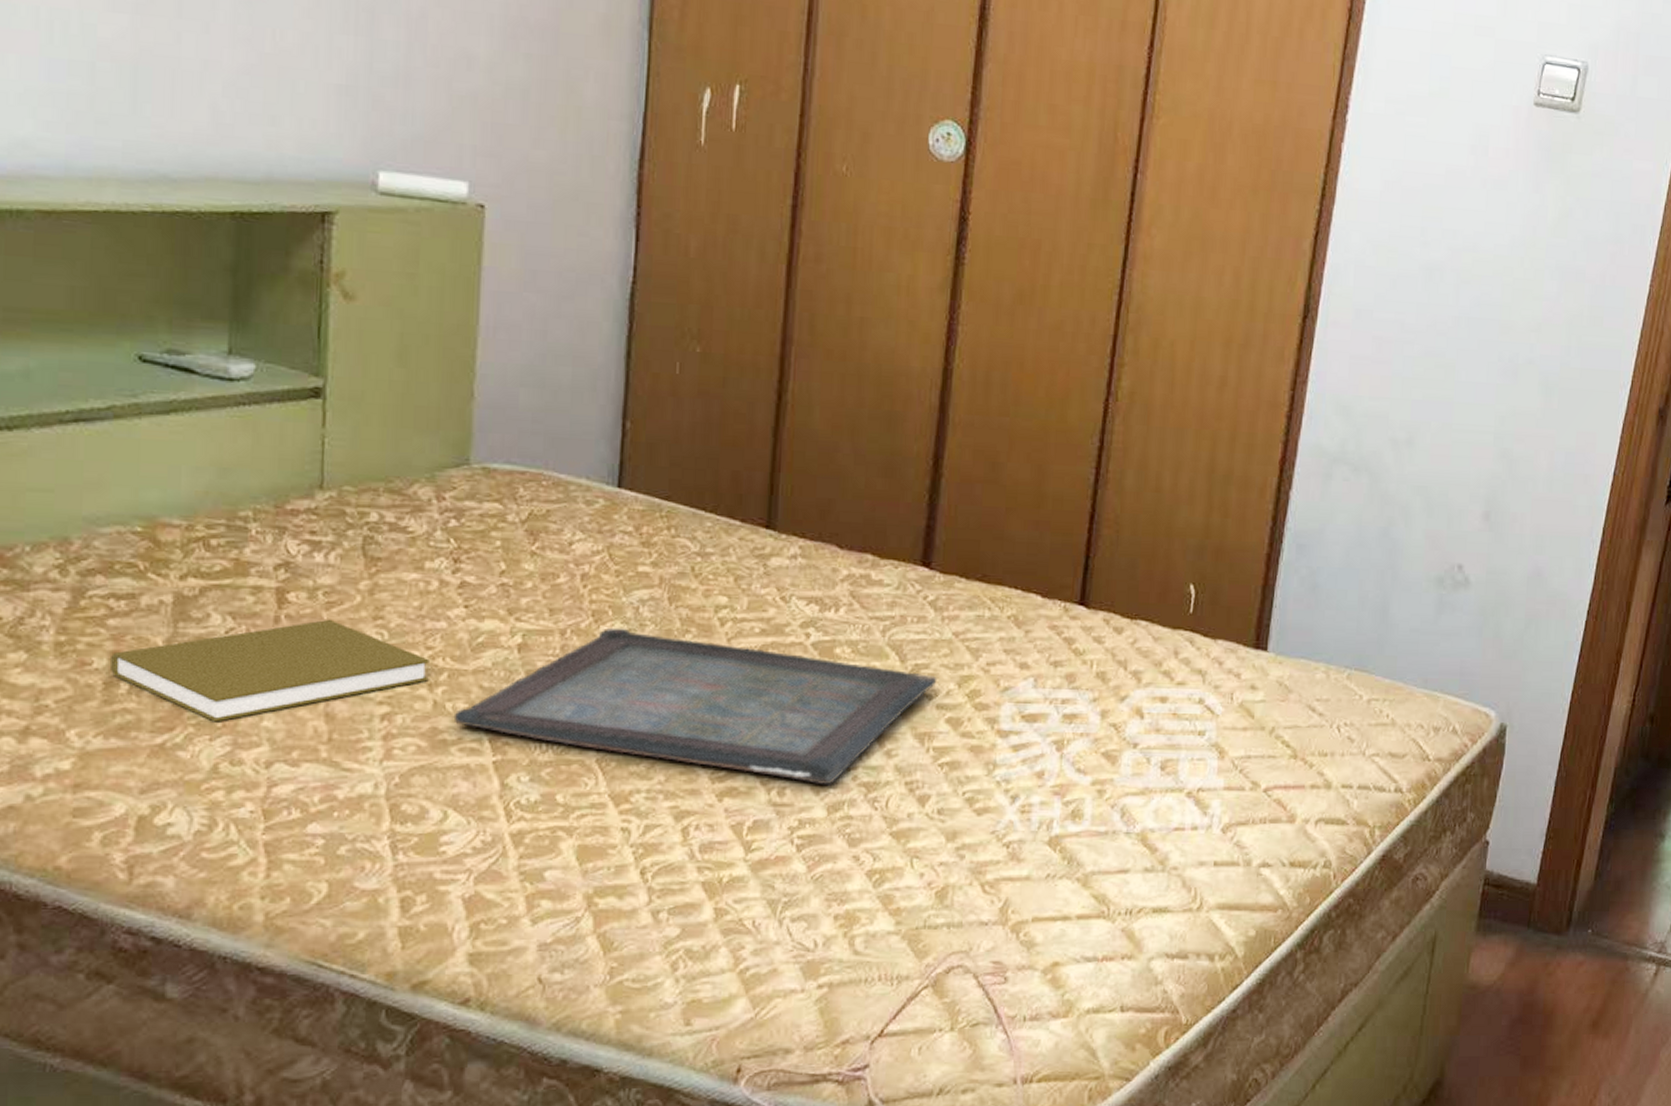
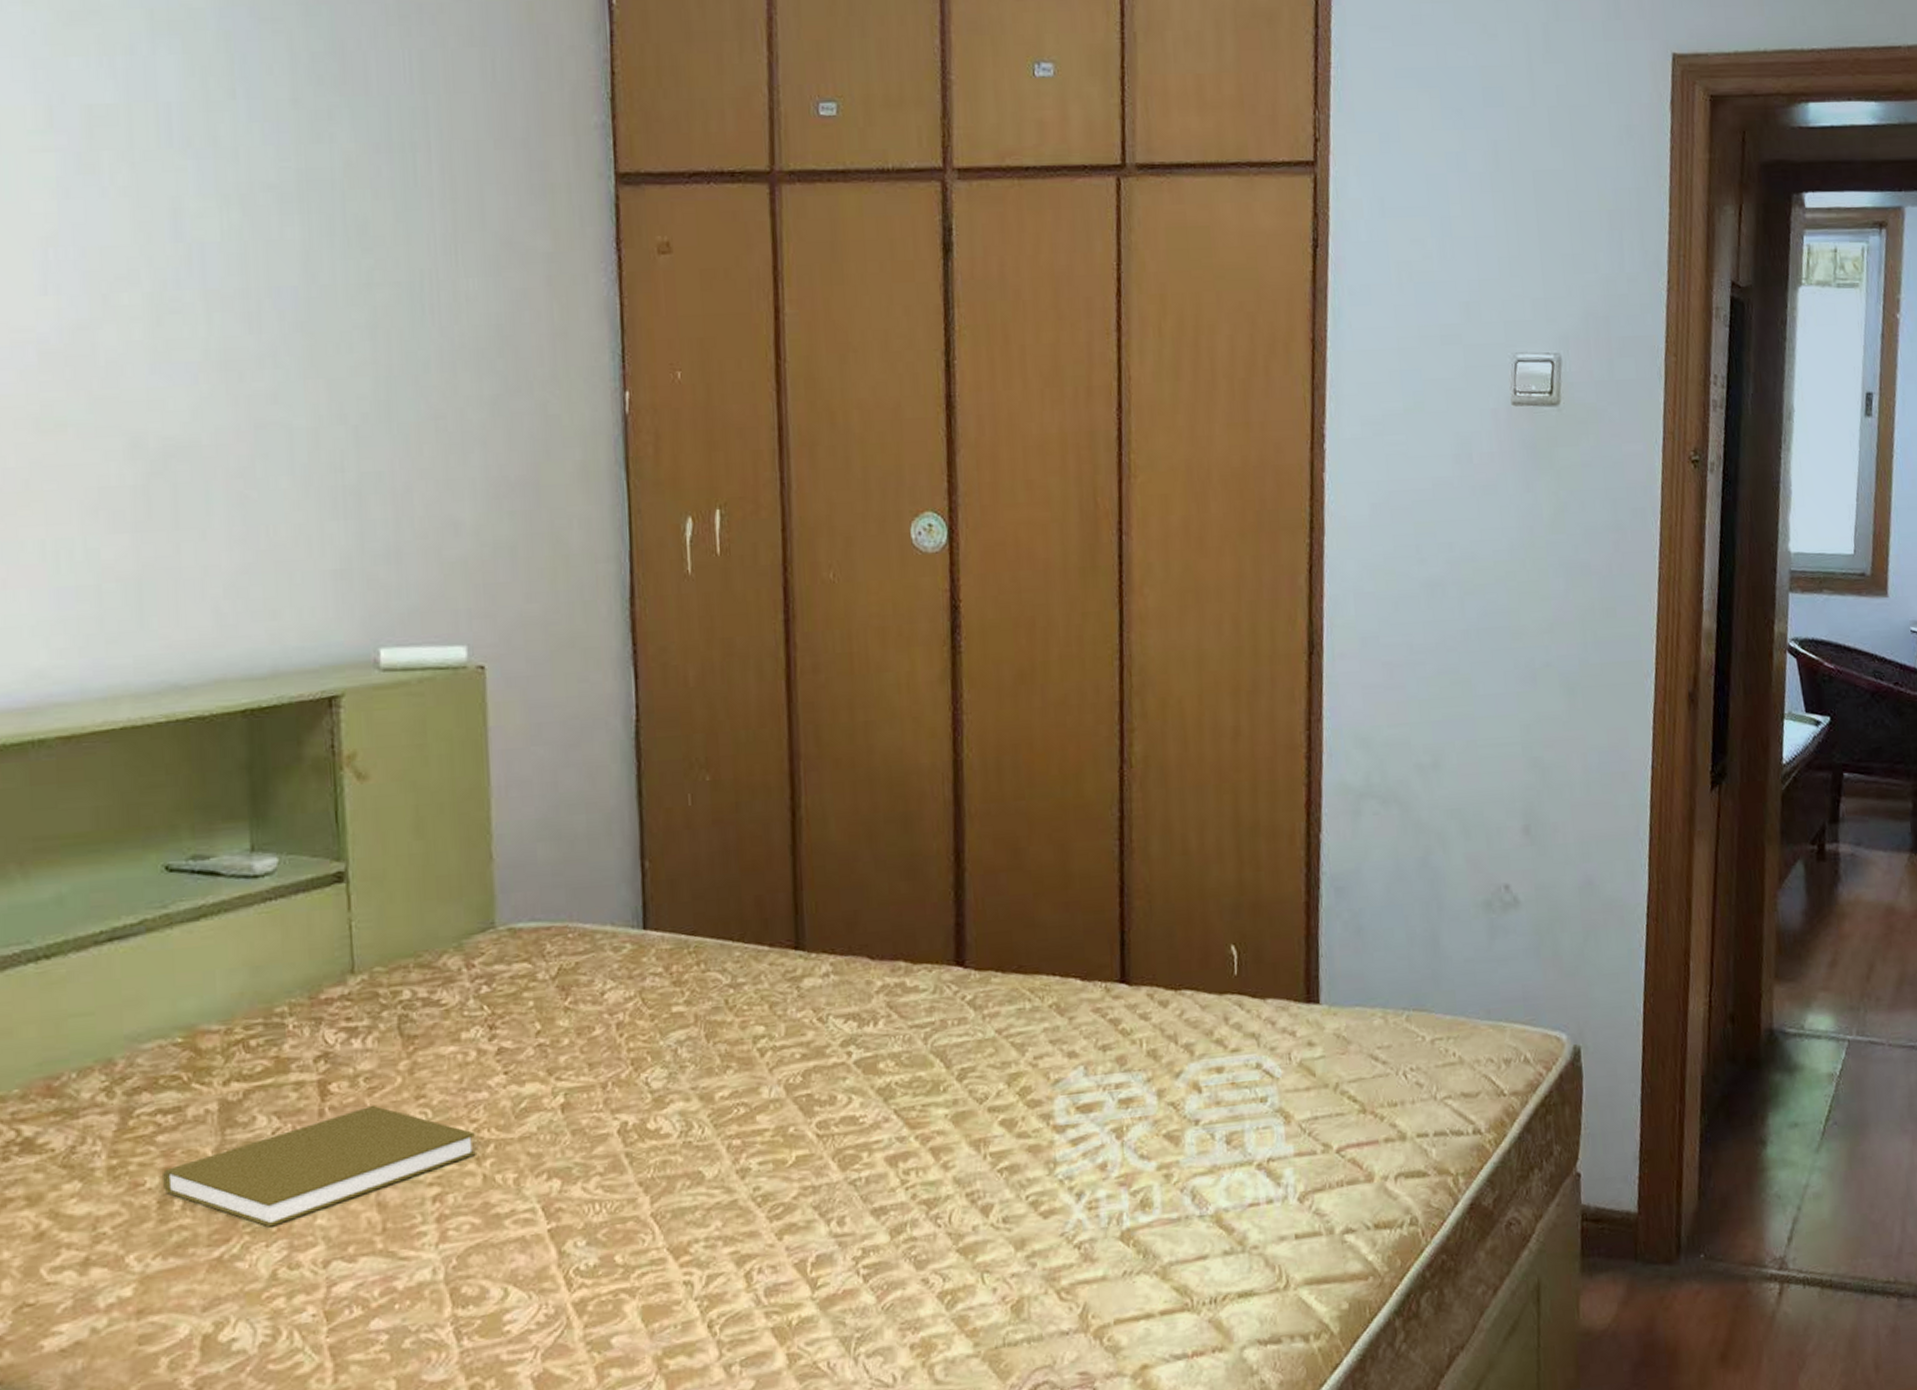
serving tray: present [453,628,938,785] -> none [504,1072,986,1208]

